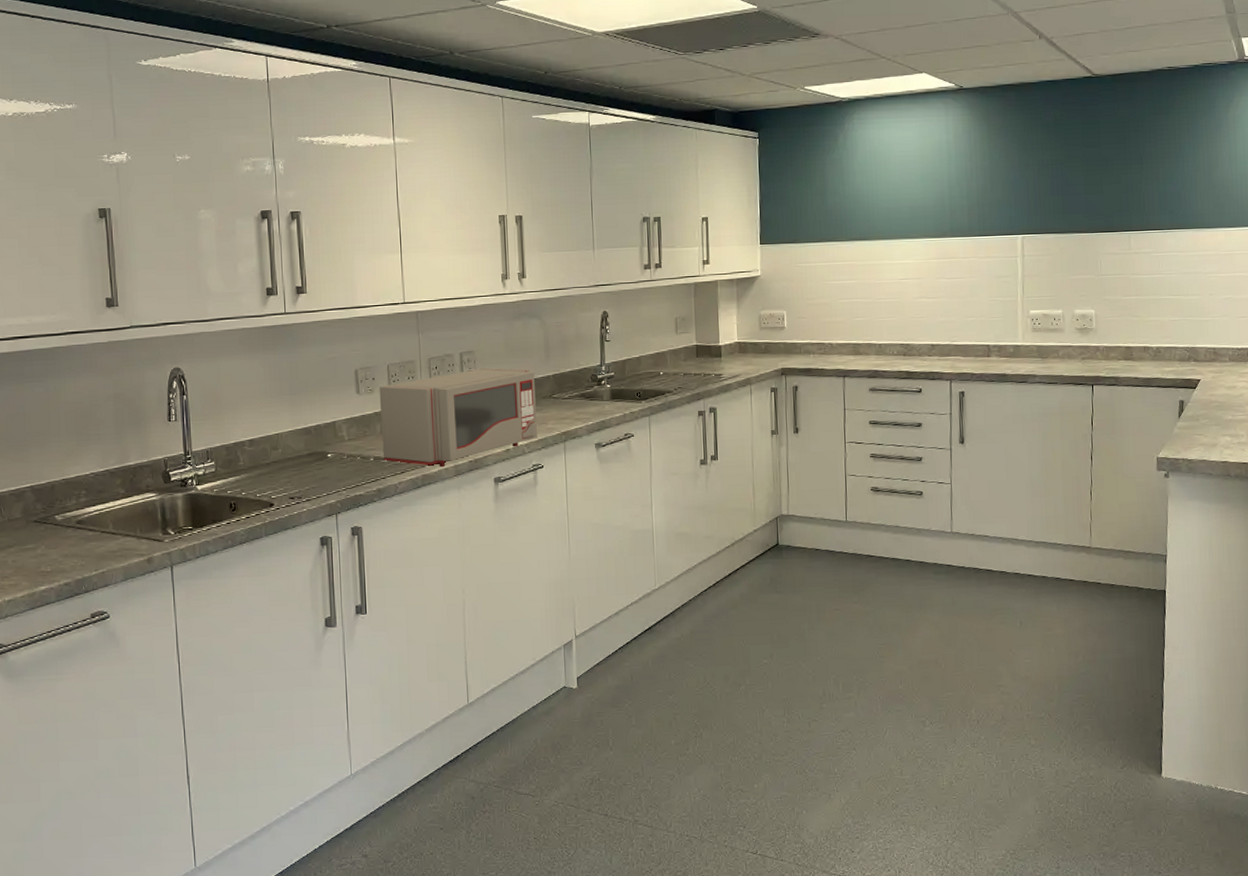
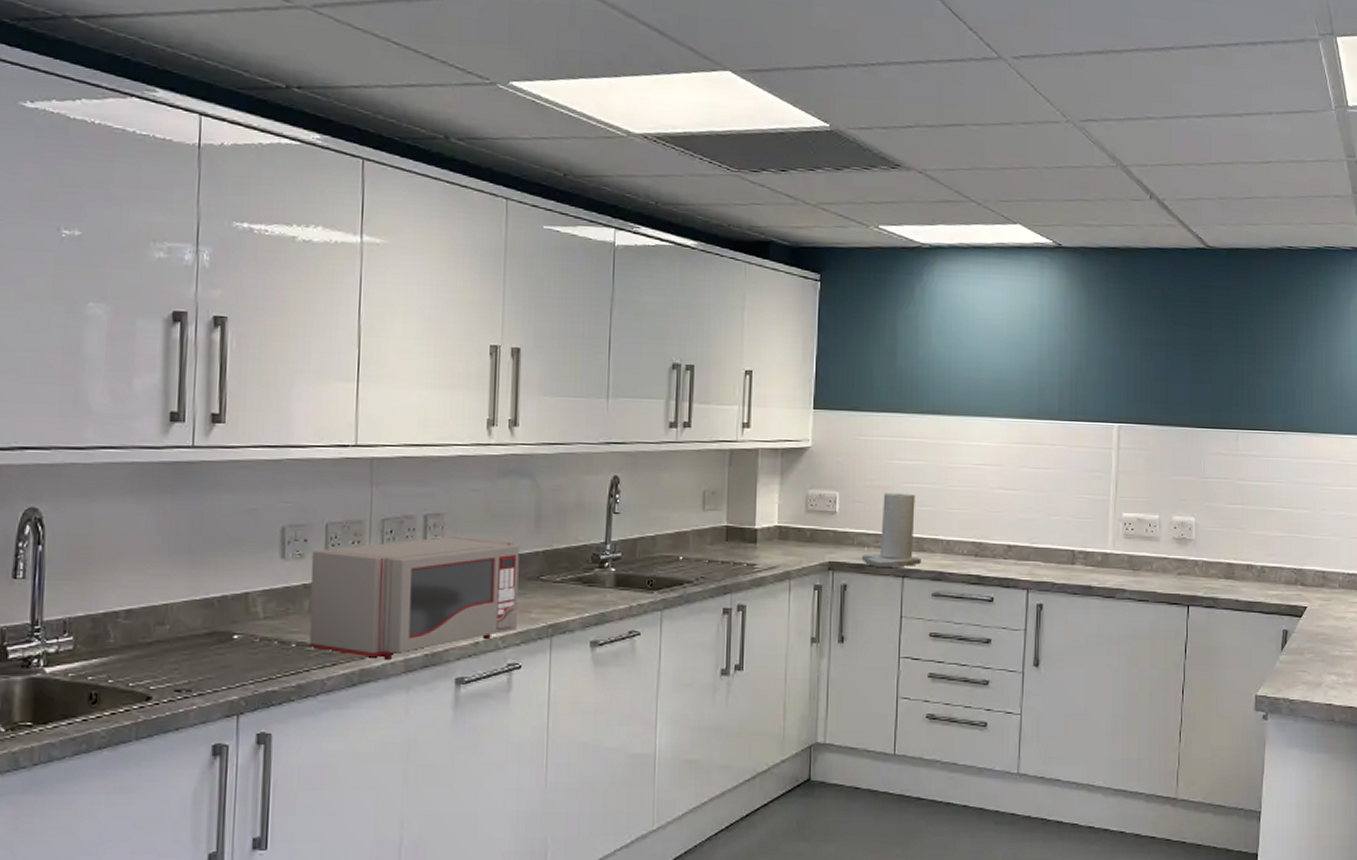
paper towel: none [808,307,858,370] -> present [861,492,921,567]

